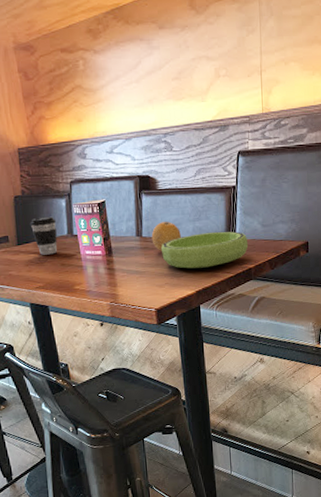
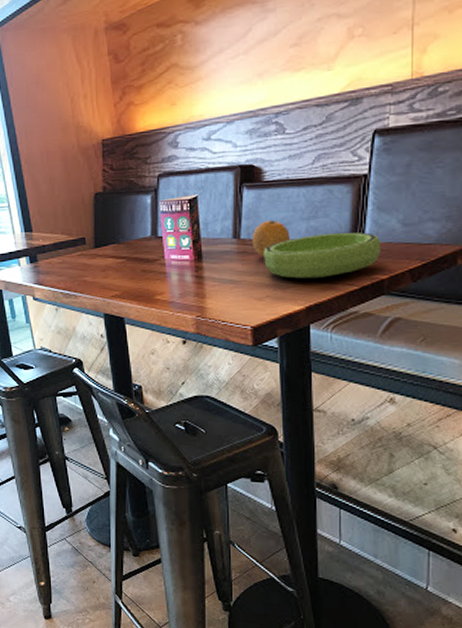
coffee cup: present [31,216,57,255] -> none [111,215,139,259]

